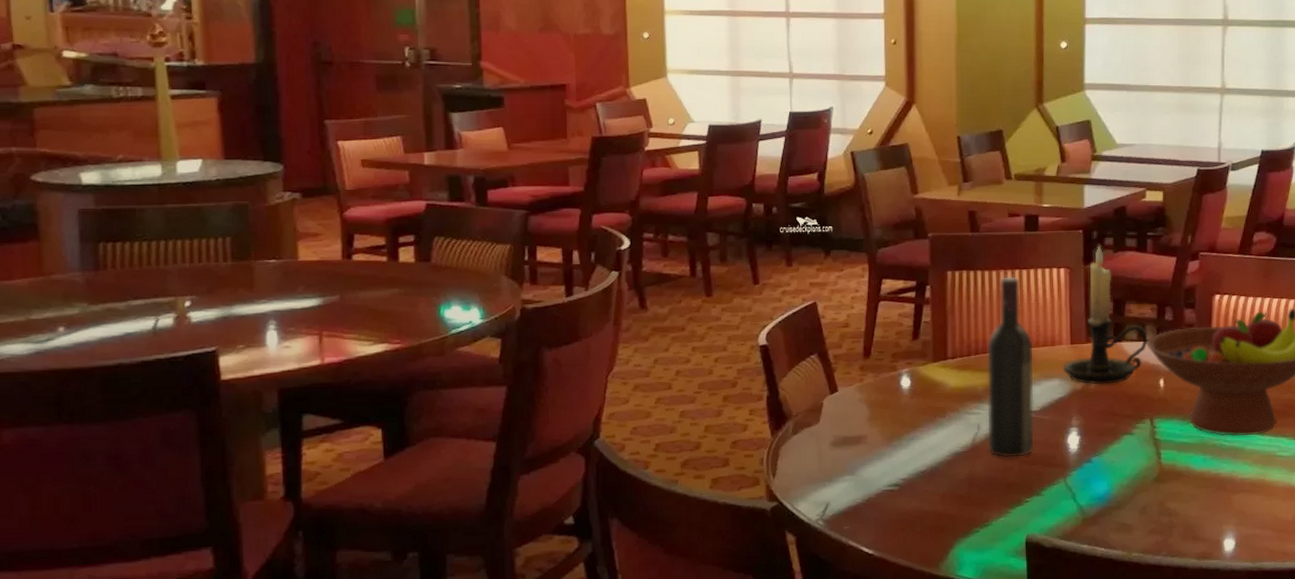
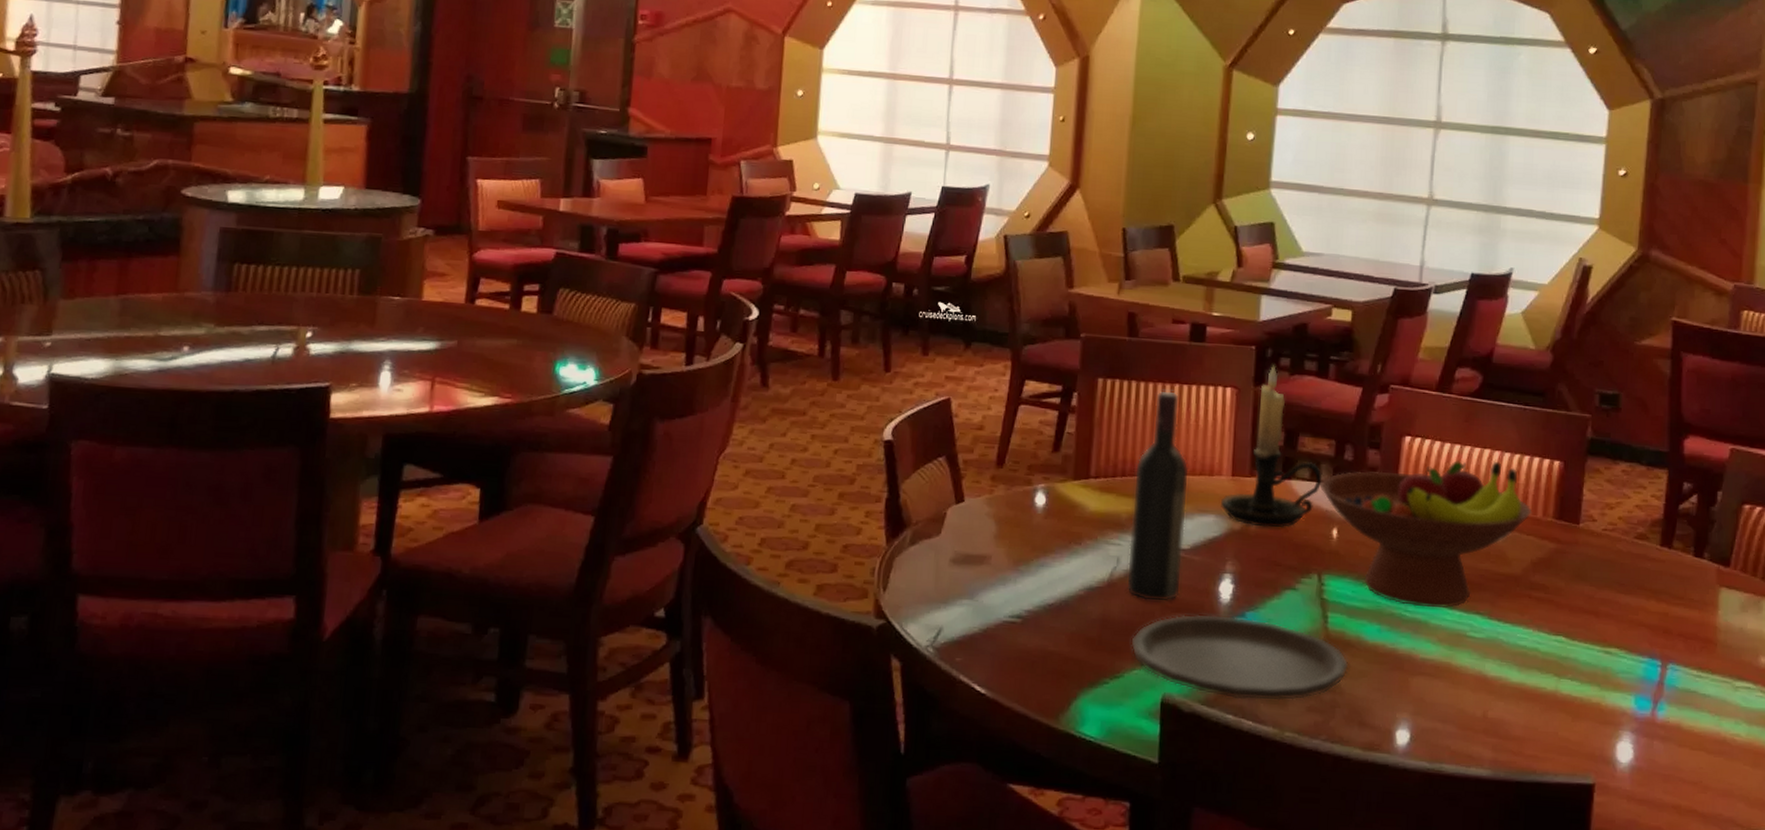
plate: none [996,462,1181,532] -> present [1131,613,1349,702]

